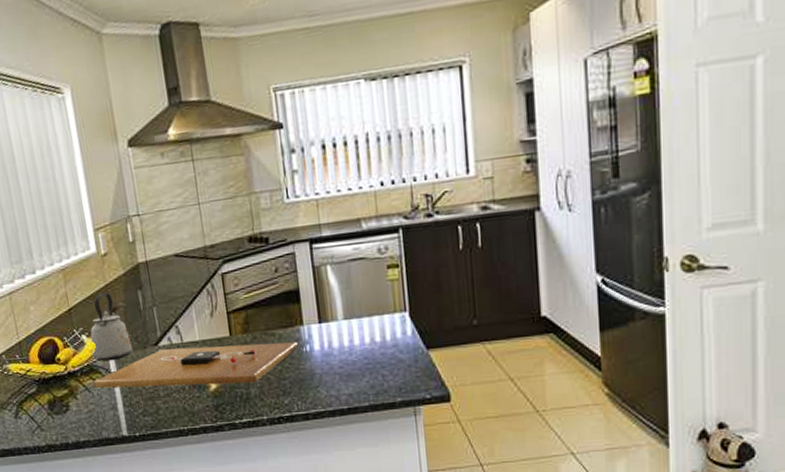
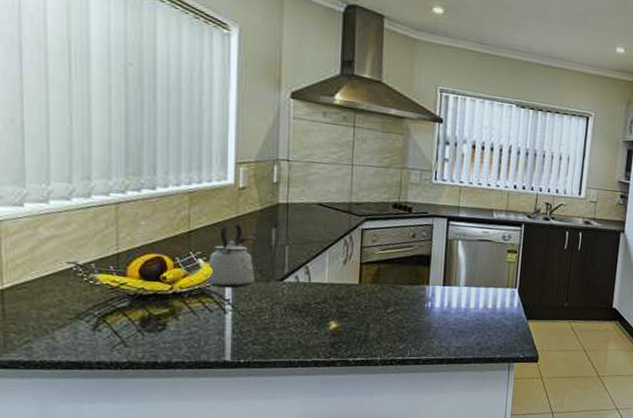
cutting board: present [92,342,299,389] -> none [200,285,422,328]

